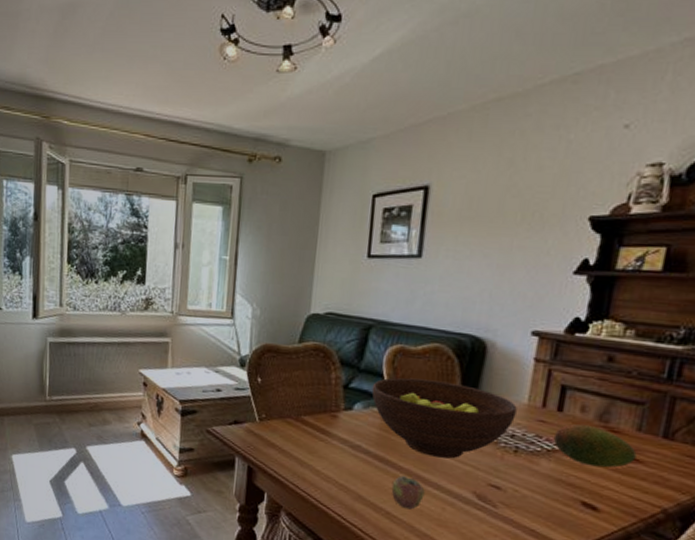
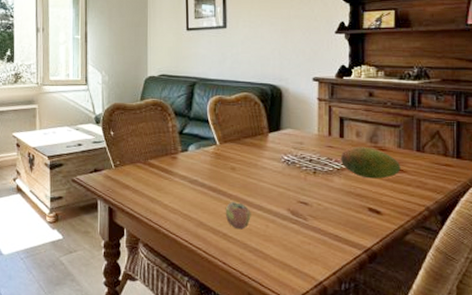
fruit bowl: present [371,377,517,459] -> none [201,121,311,184]

